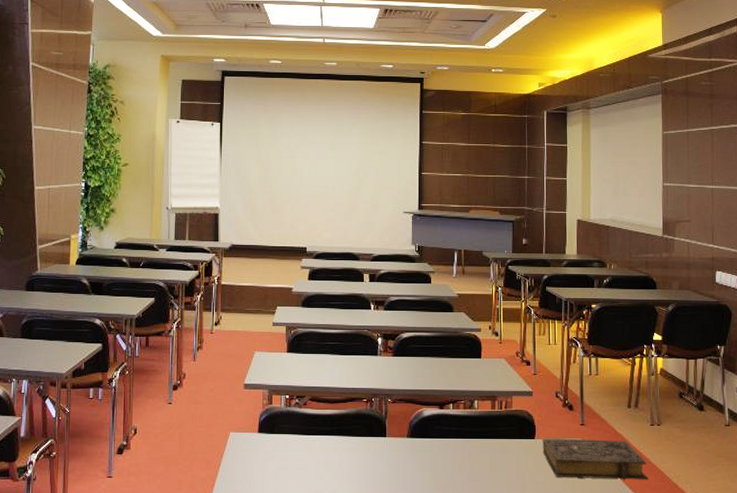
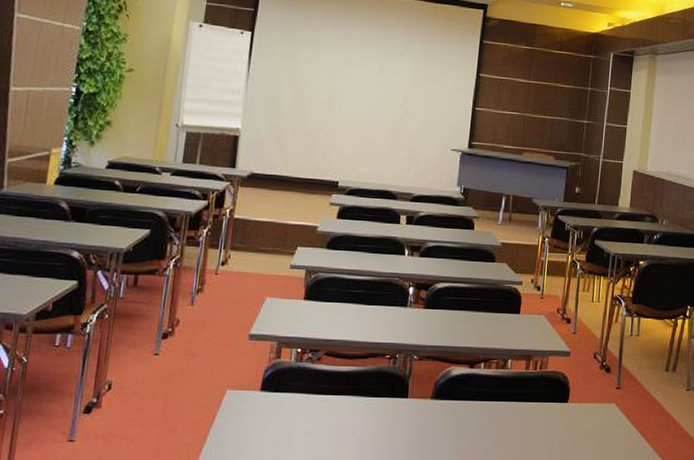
book: present [541,438,649,481] -> none [575,402,679,449]

